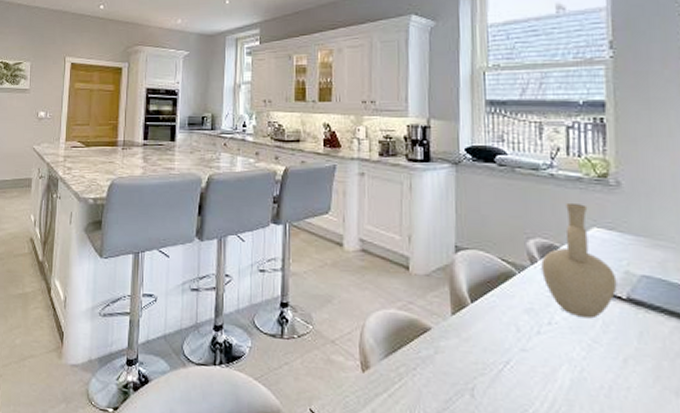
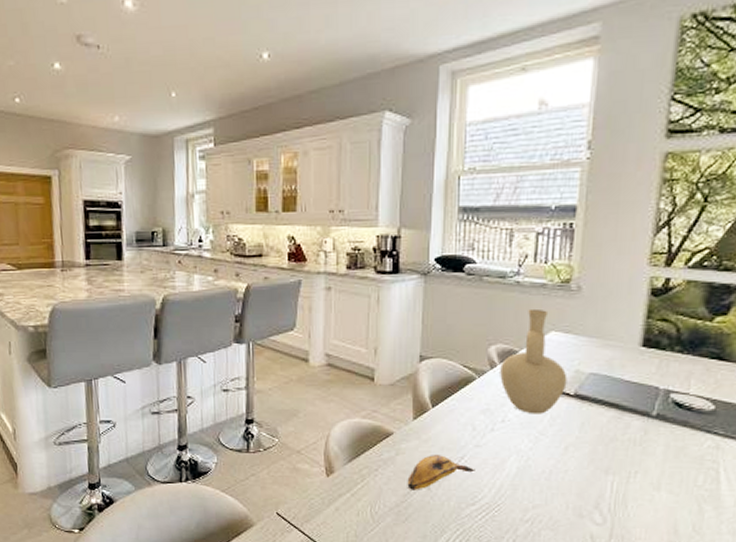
banana: none [448,356,523,397] -> present [407,455,475,490]

